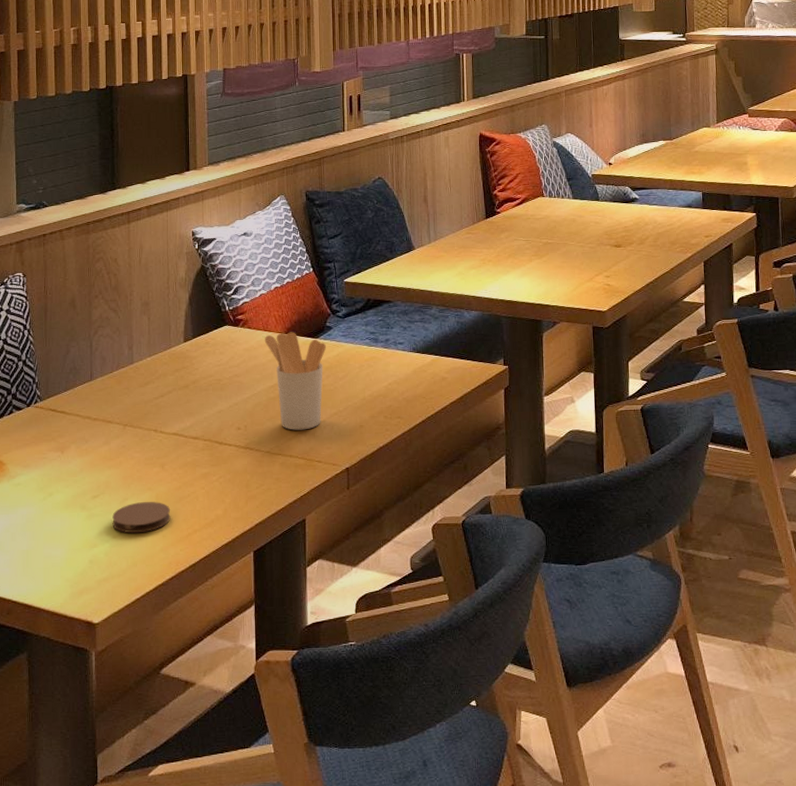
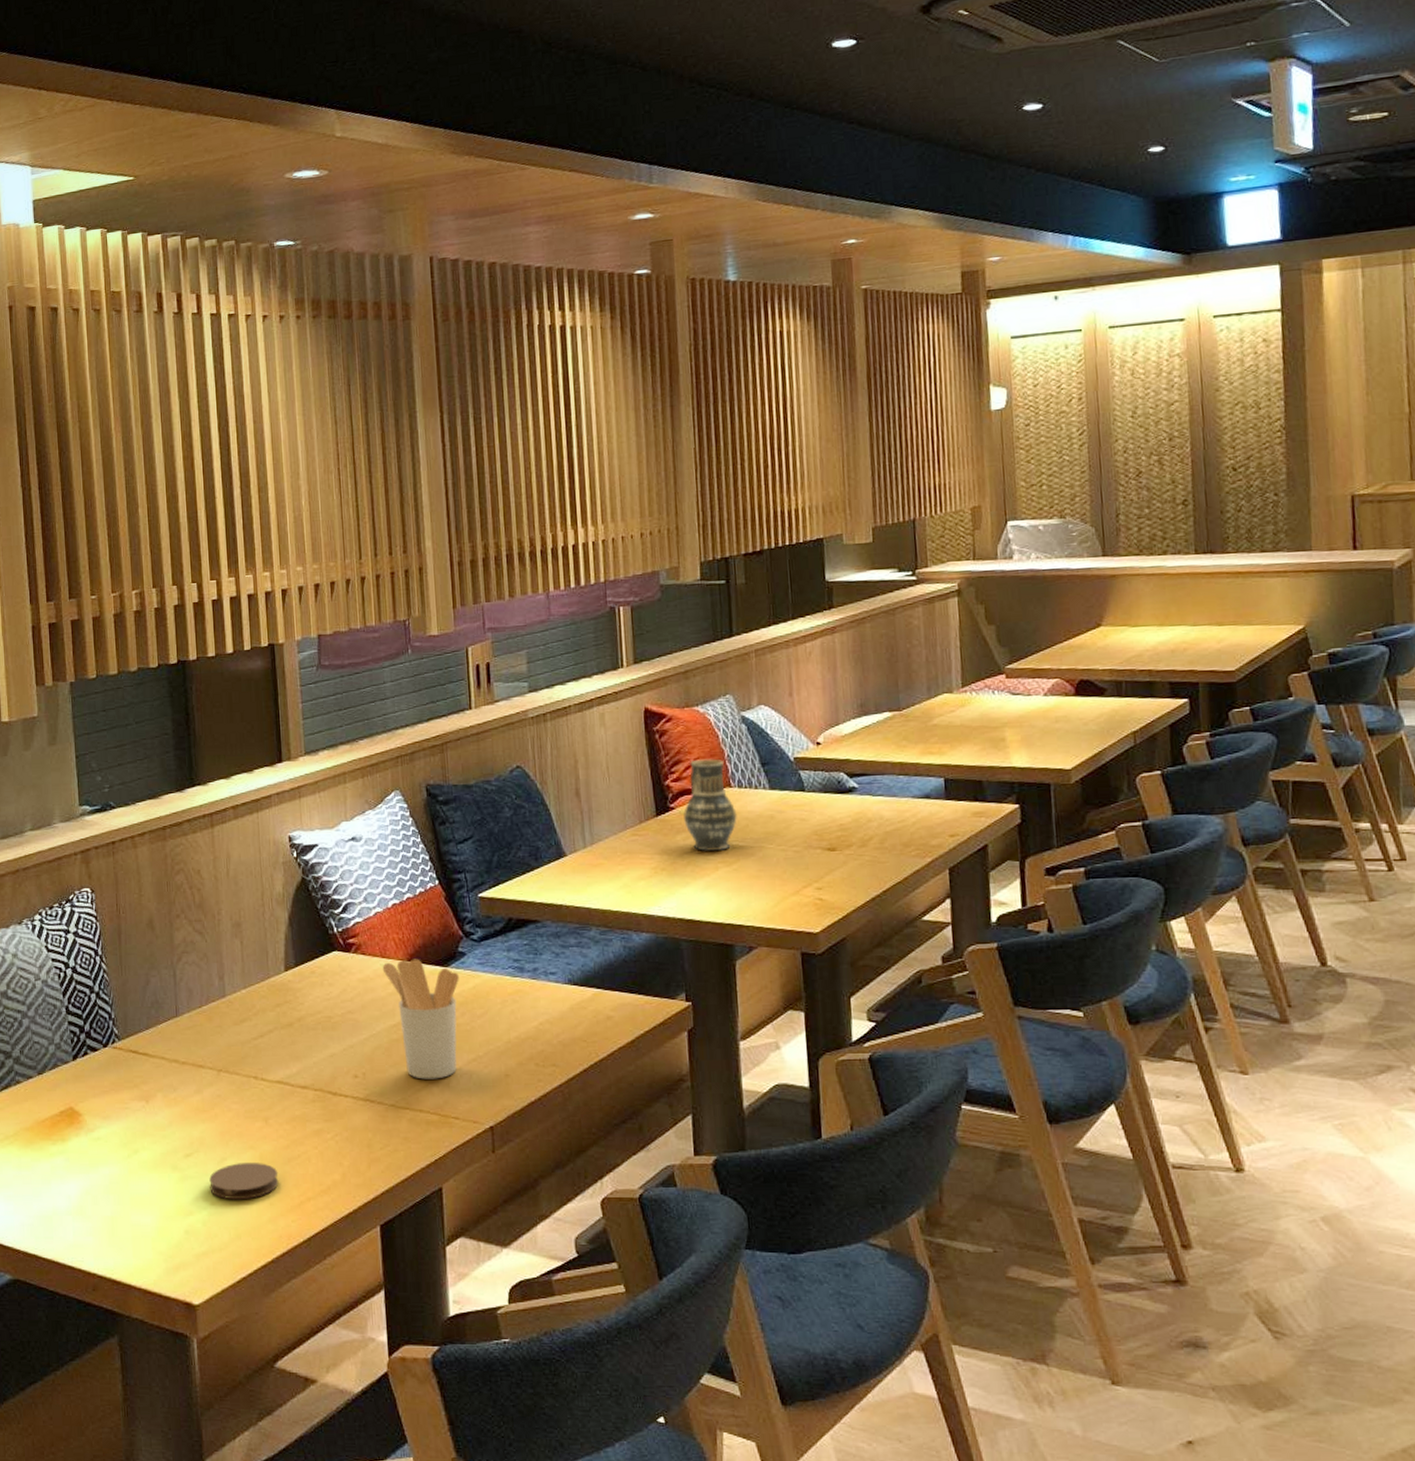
vase: none [507,174,548,247] -> present [684,758,737,851]

